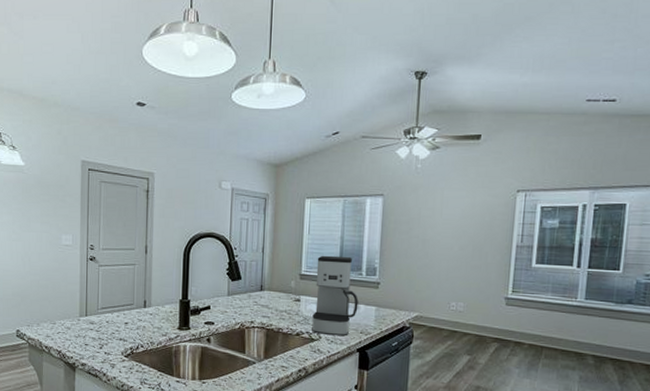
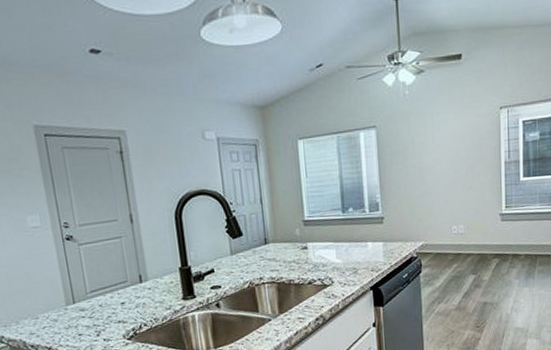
coffee maker: present [312,255,359,336] -> none [318,195,366,279]

